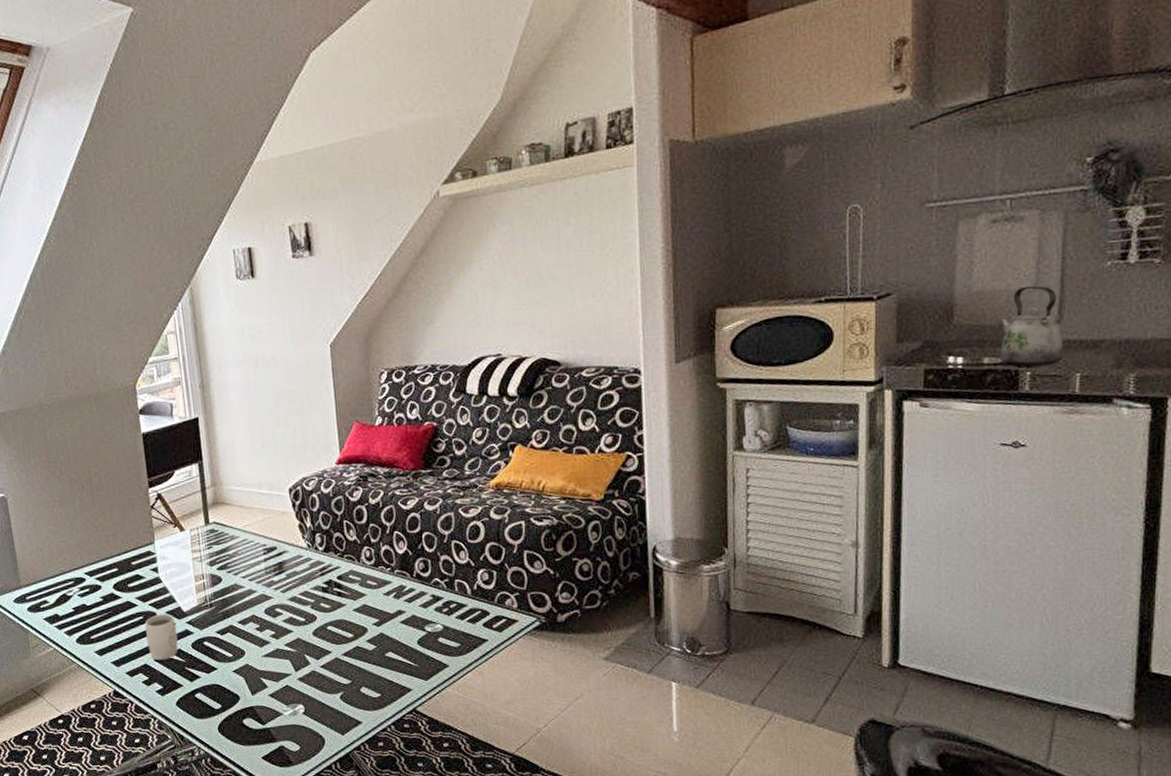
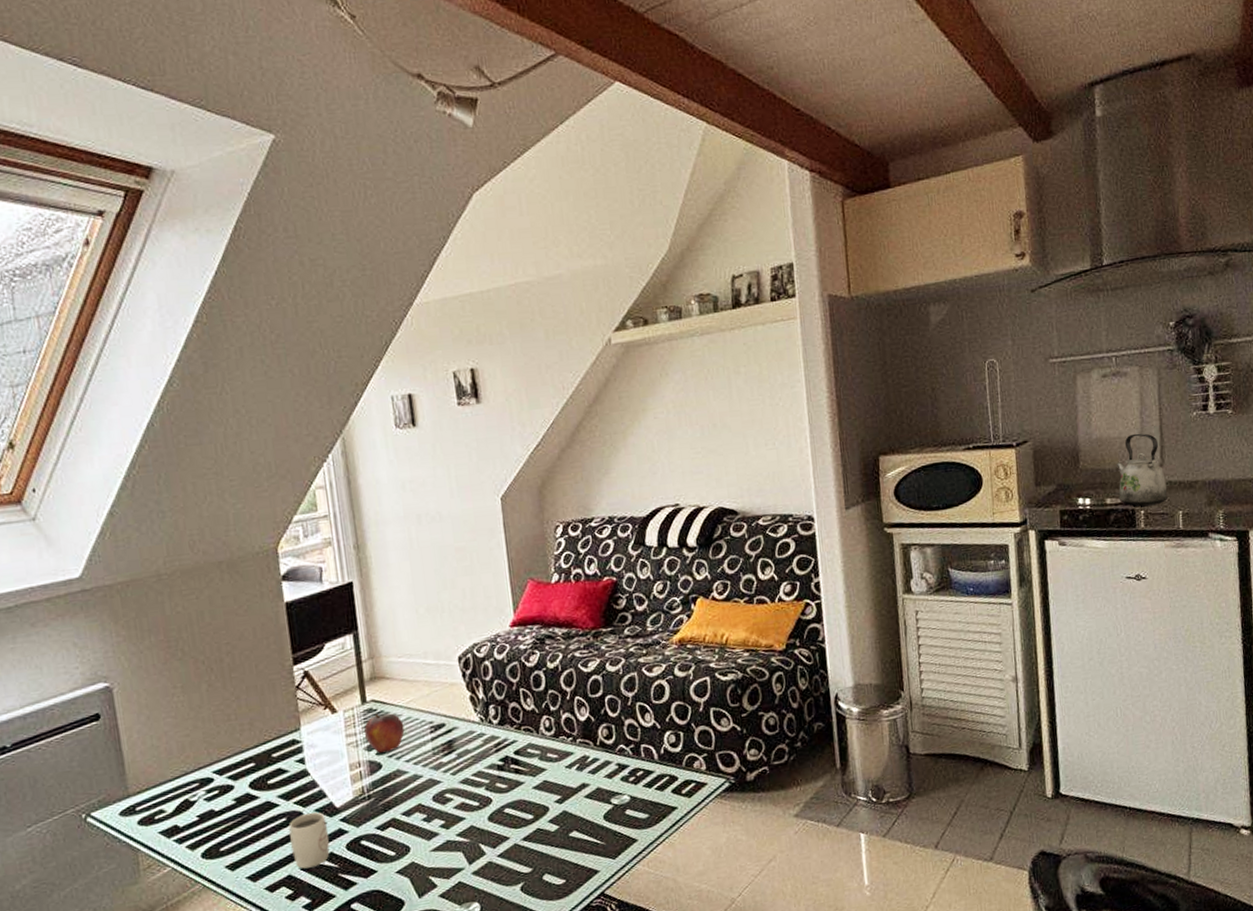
fruit: none [207,534,242,568] -> present [364,713,405,753]

